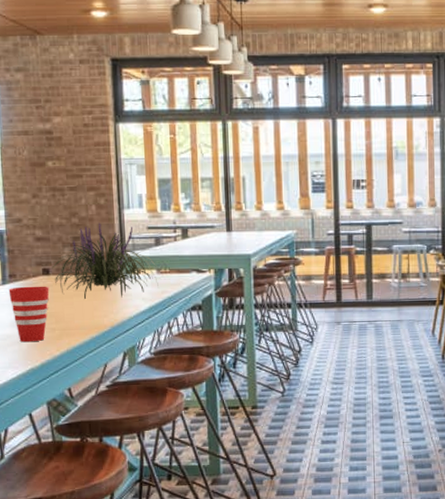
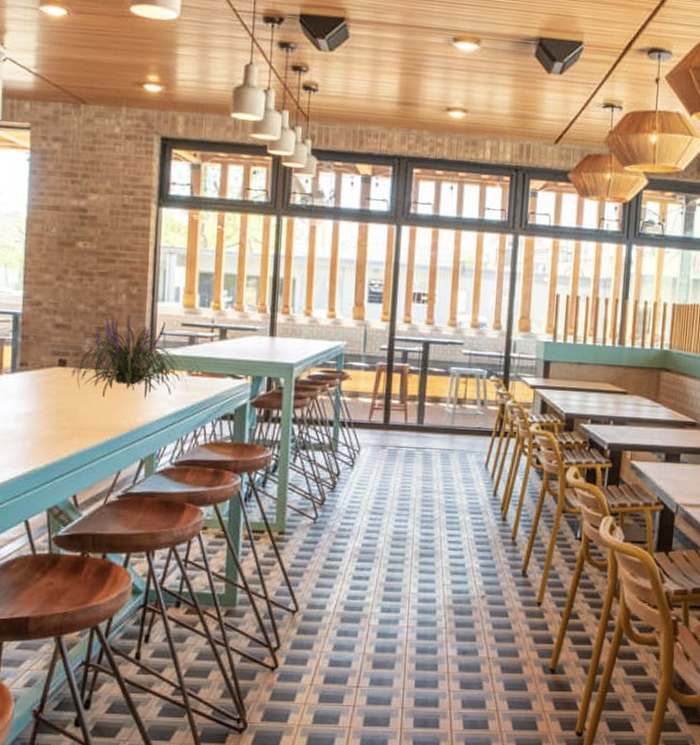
cup: present [8,286,50,343] -> none [17,377,64,440]

